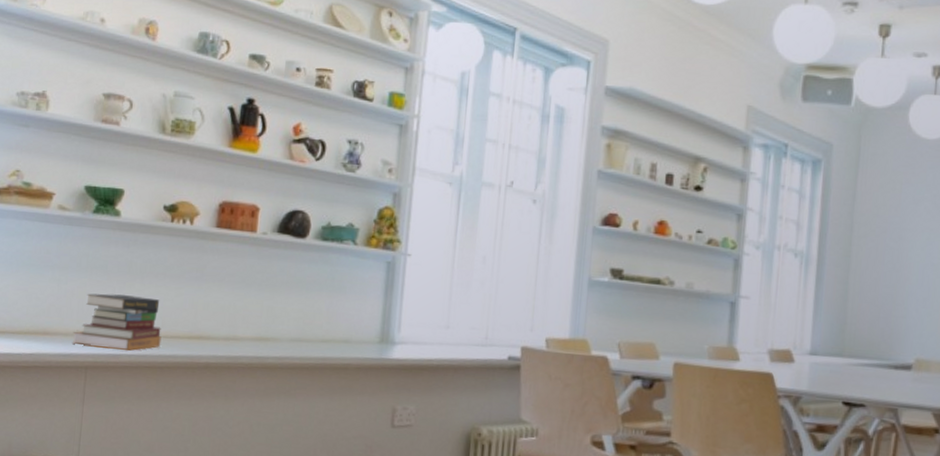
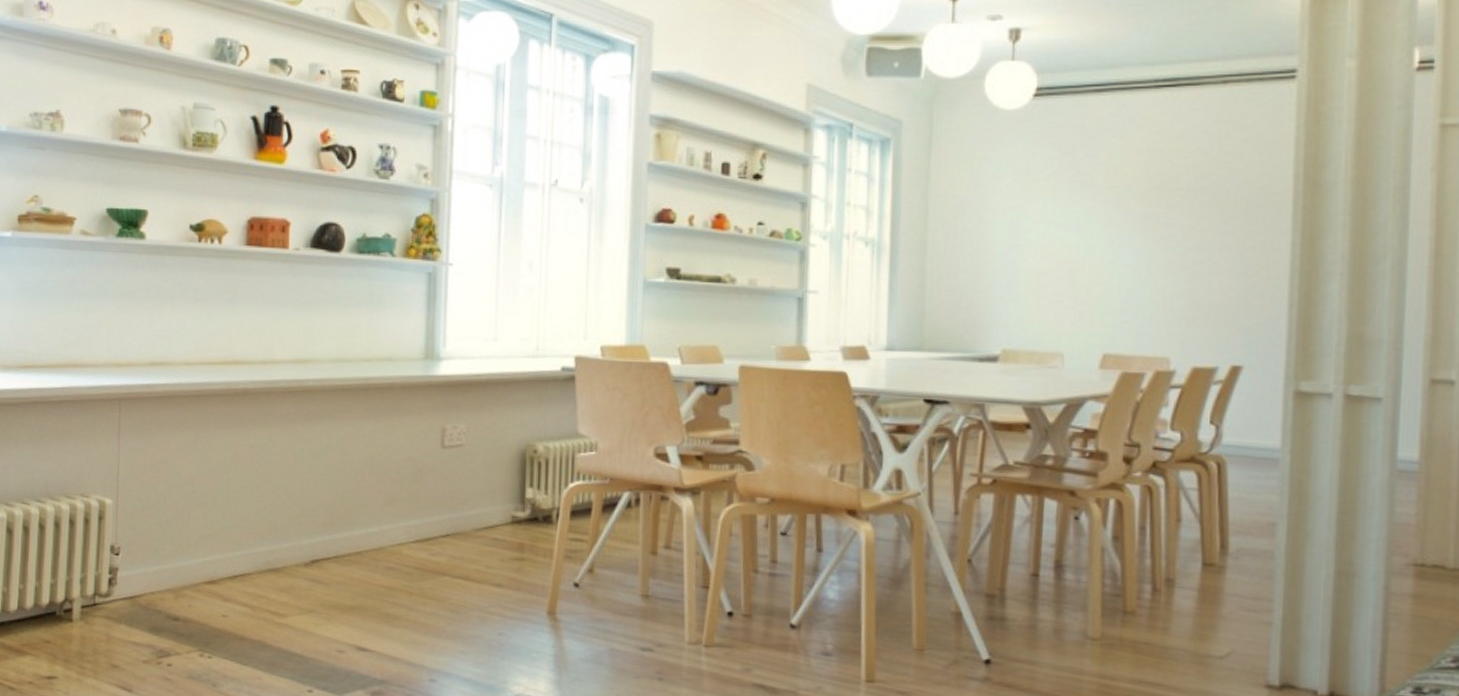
books: present [72,293,162,351] -> none [103,321,196,380]

